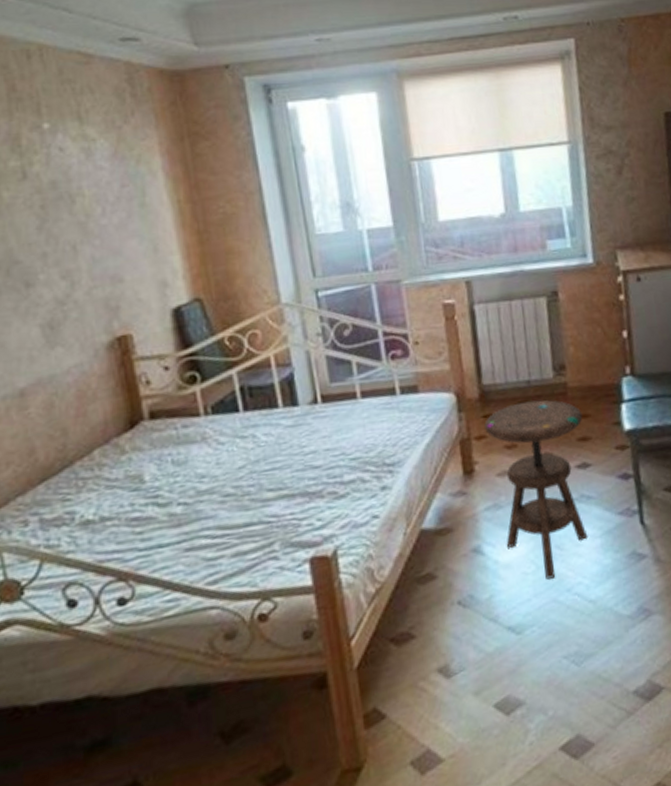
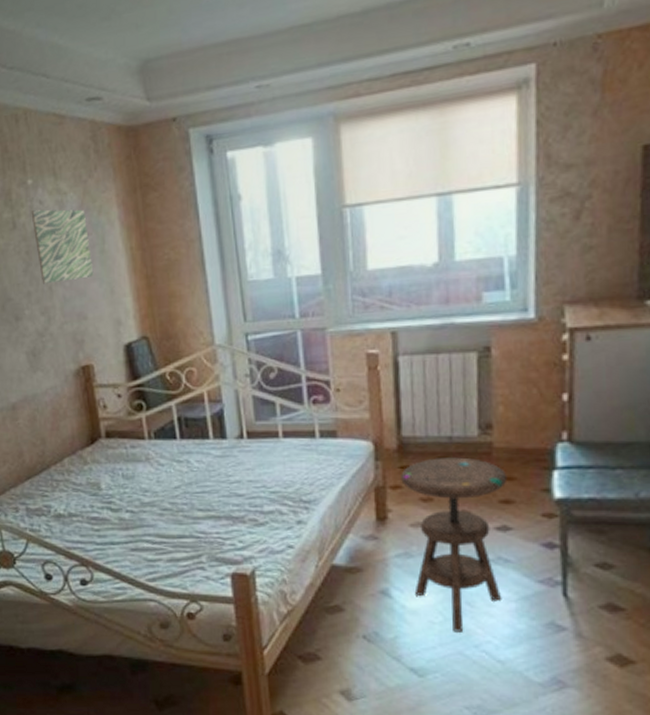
wall art: none [47,157,132,243] -> present [31,209,94,284]

